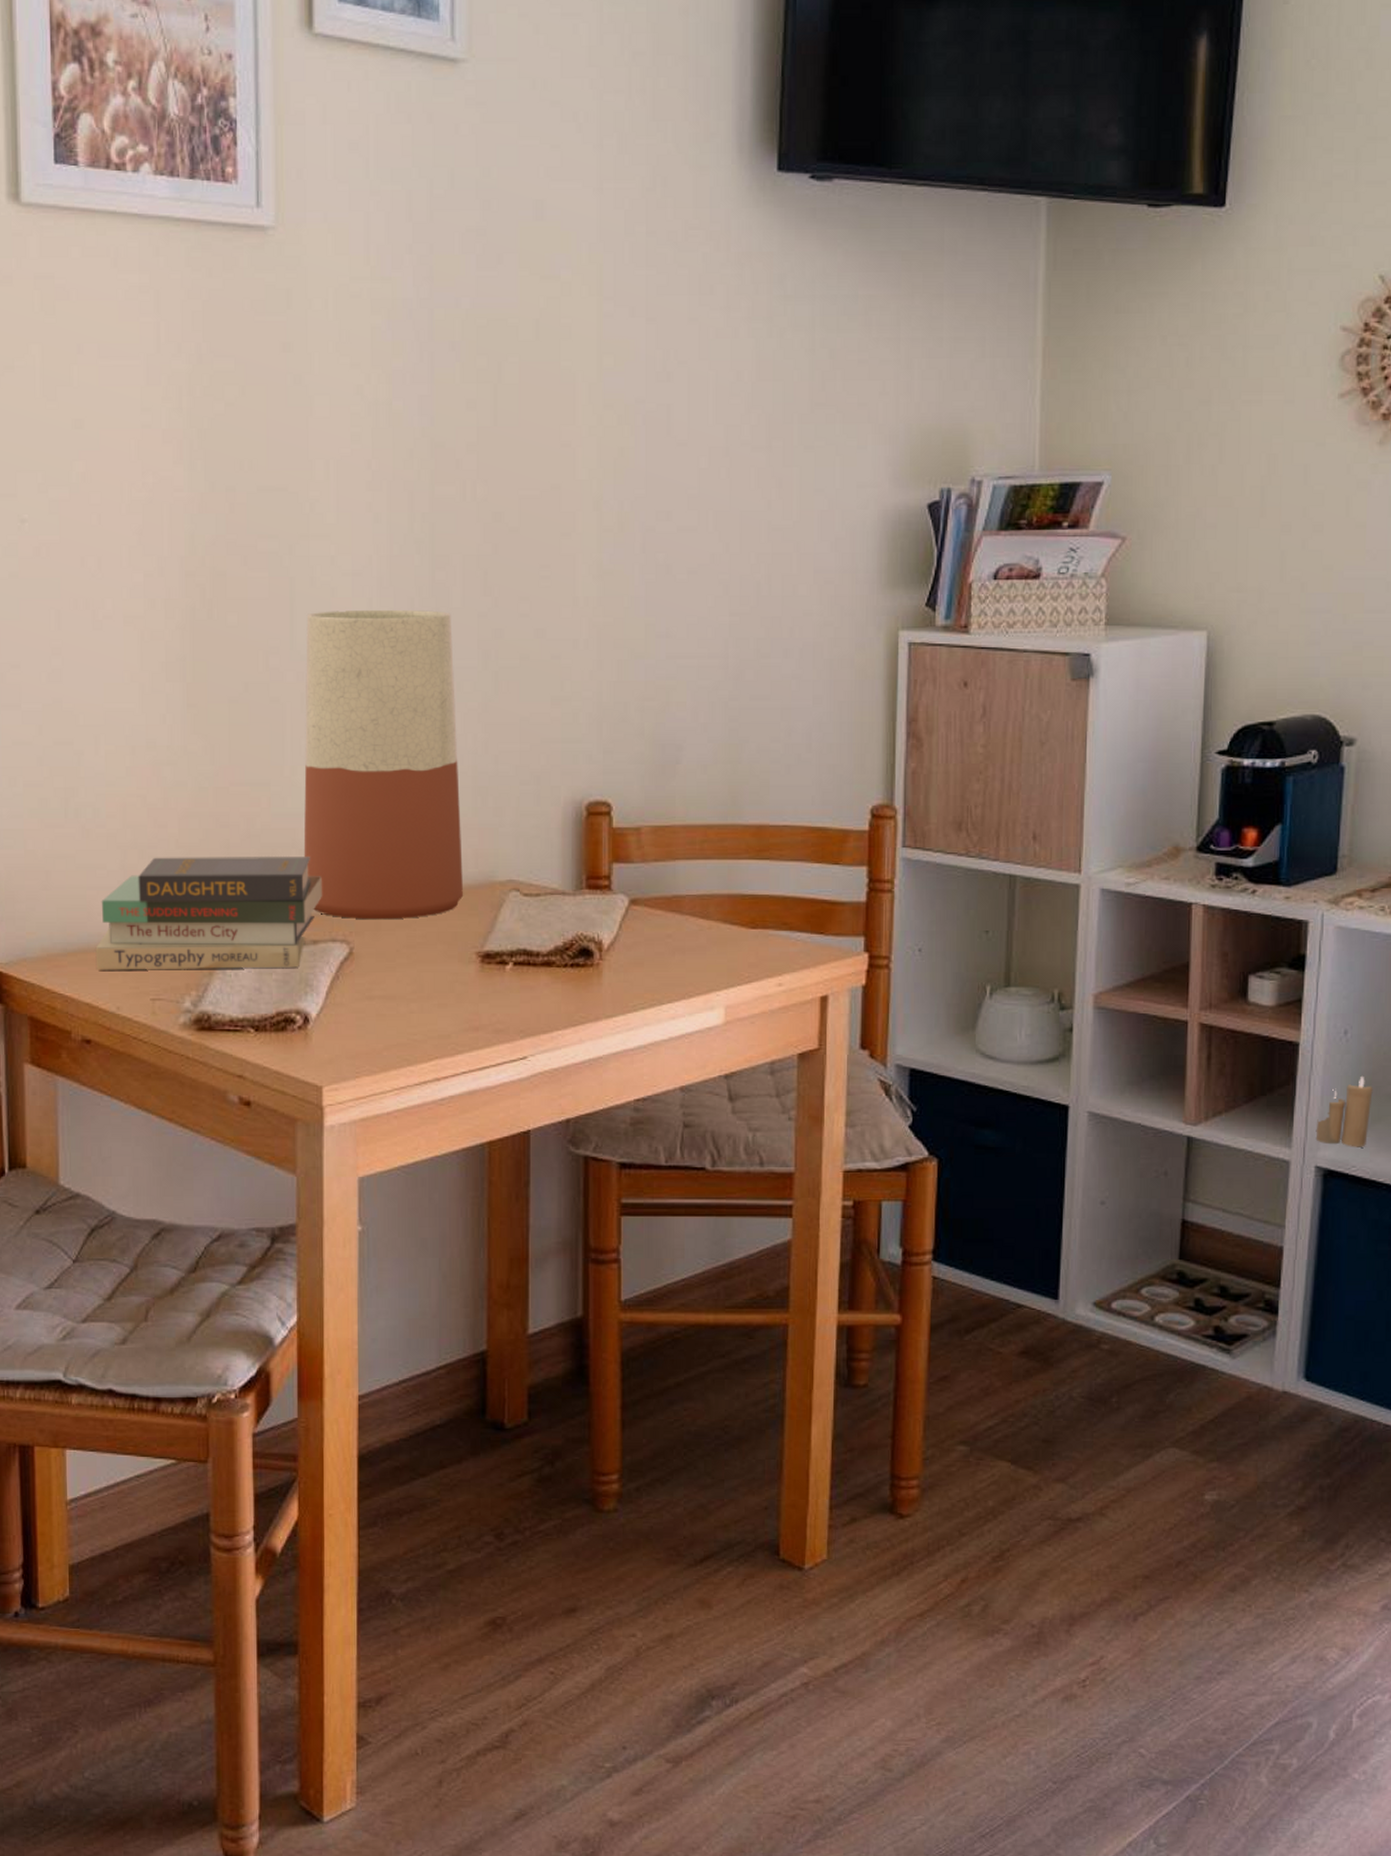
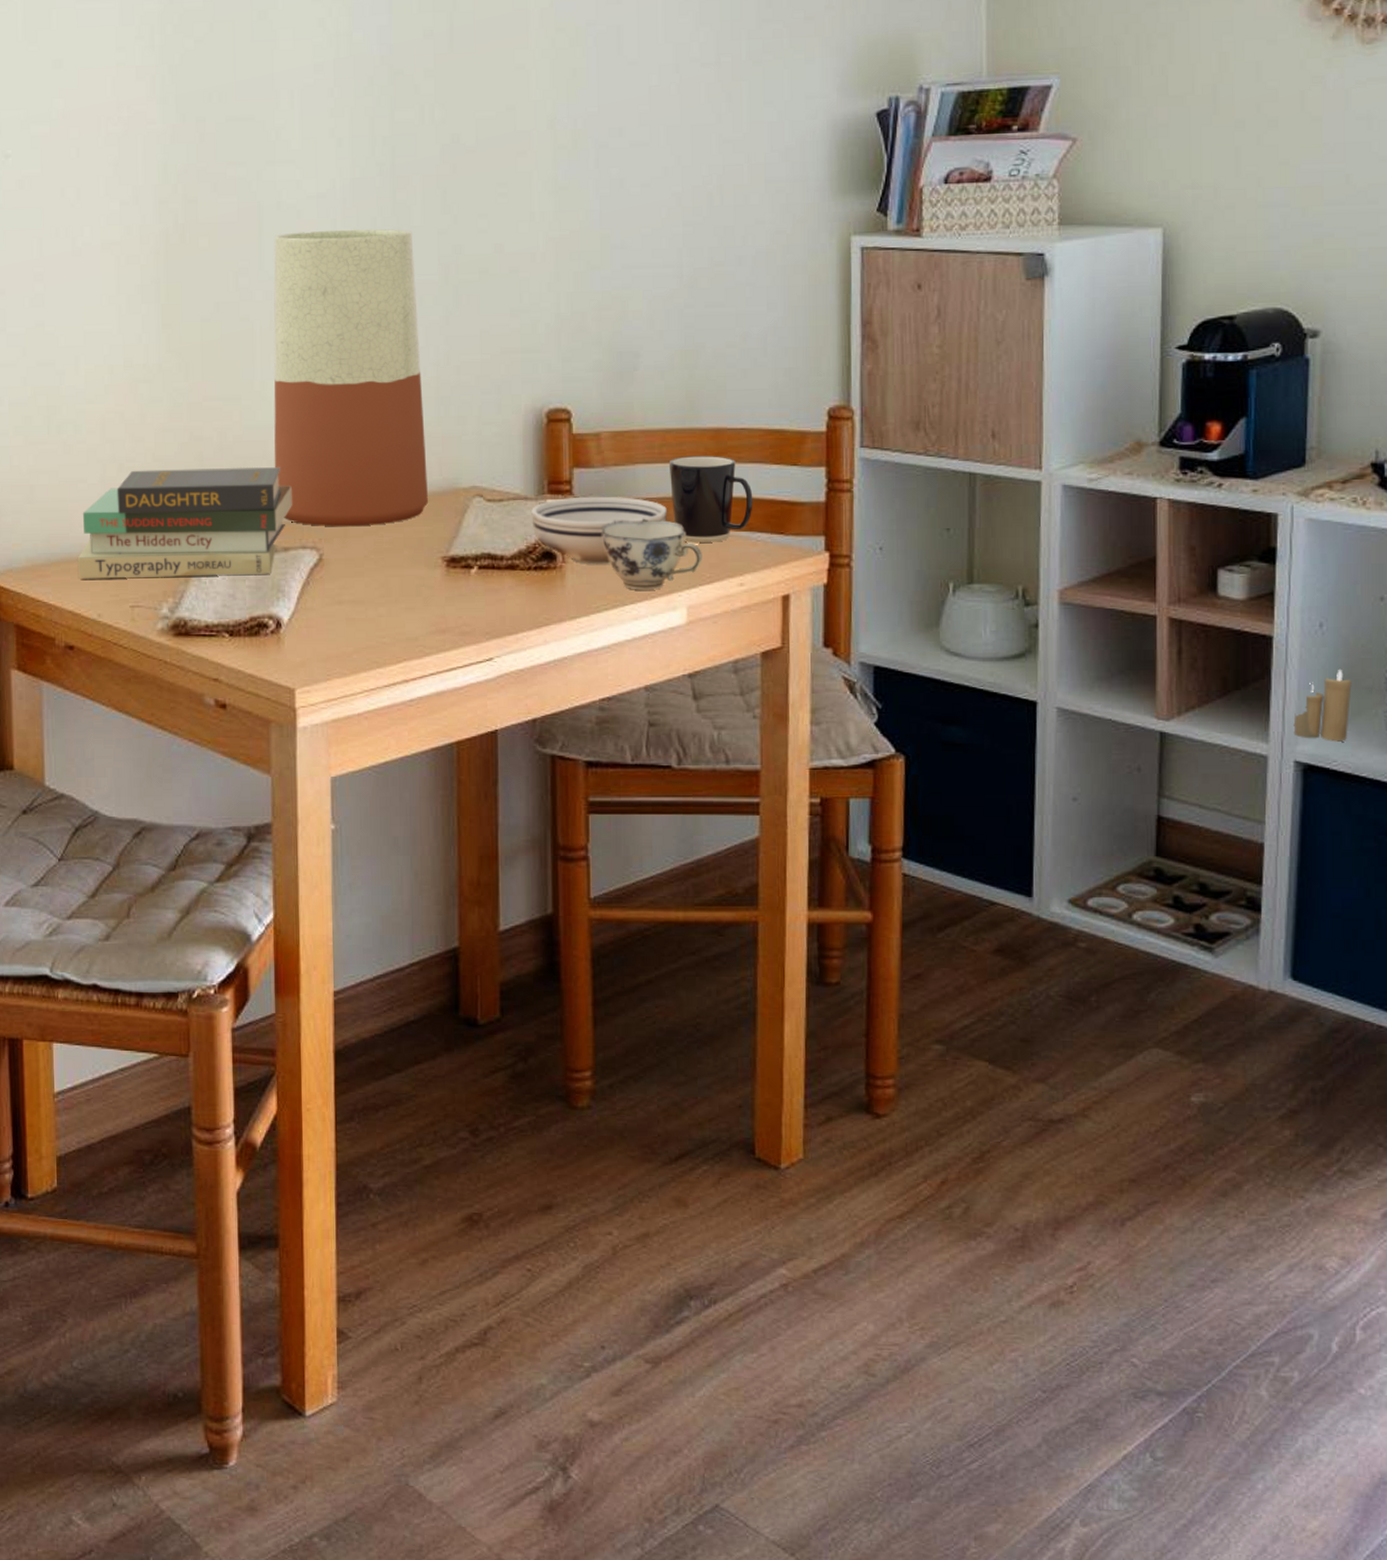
bowl: none [569,892,708,962] -> present [531,496,668,564]
teacup: none [639,915,741,989] -> present [600,518,702,590]
mug: none [709,853,794,941] -> present [668,456,753,543]

